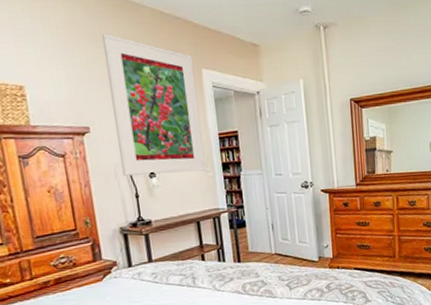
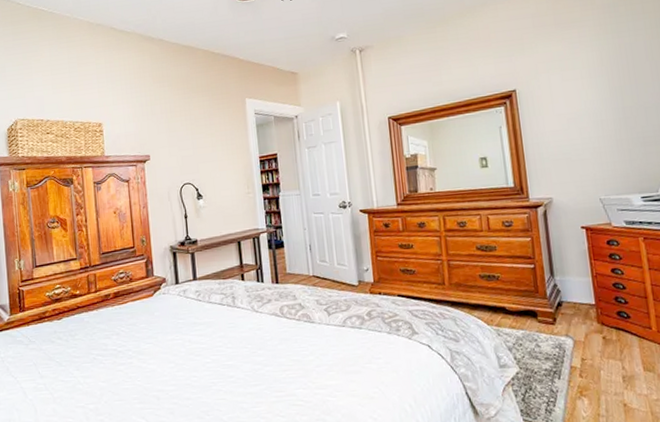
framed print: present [102,34,206,176] -> none [164,75,248,198]

